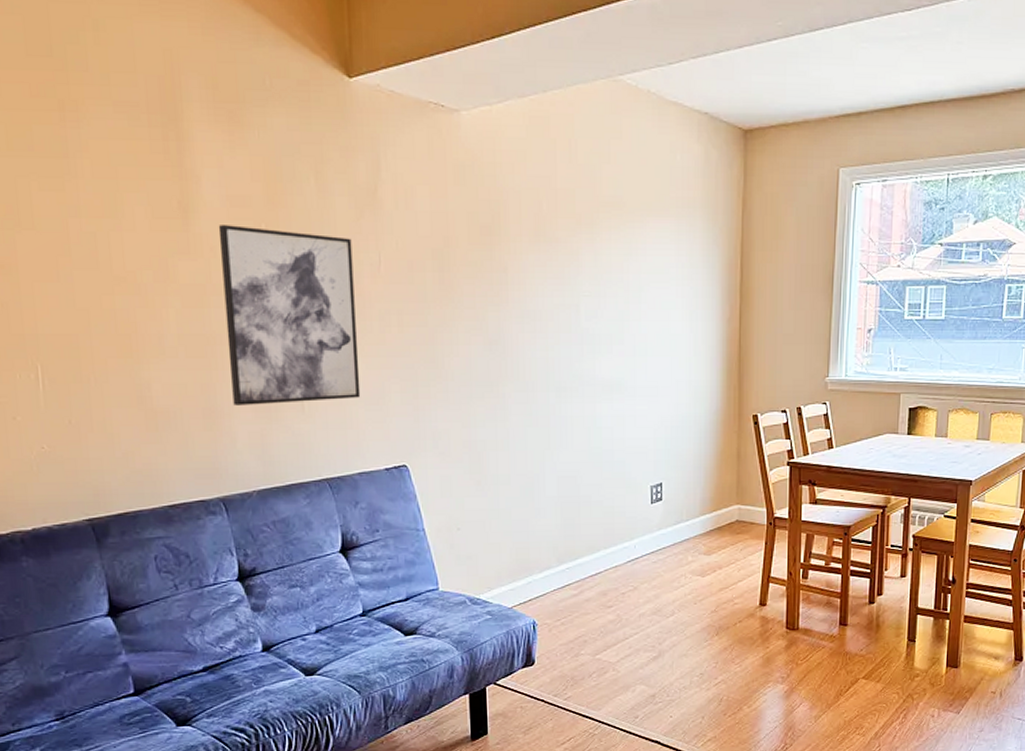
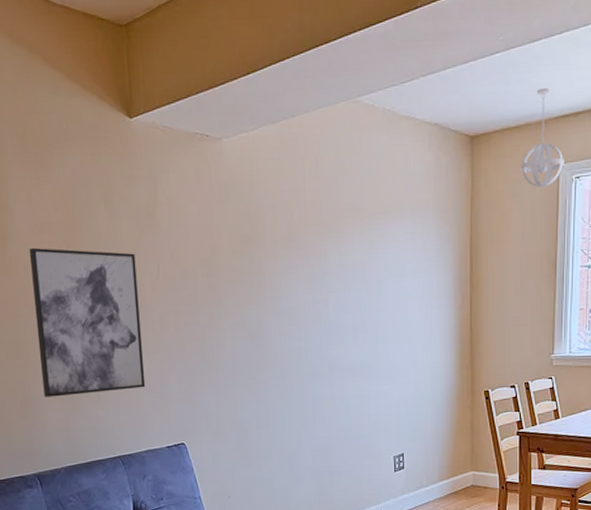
pendant light: none [798,82,844,193] -> present [521,87,564,188]

